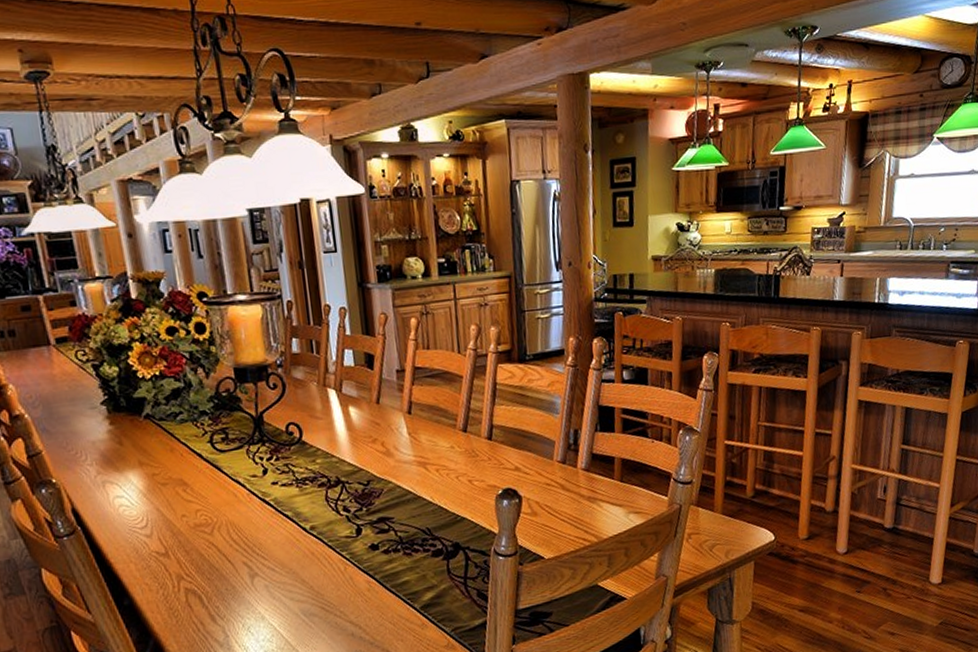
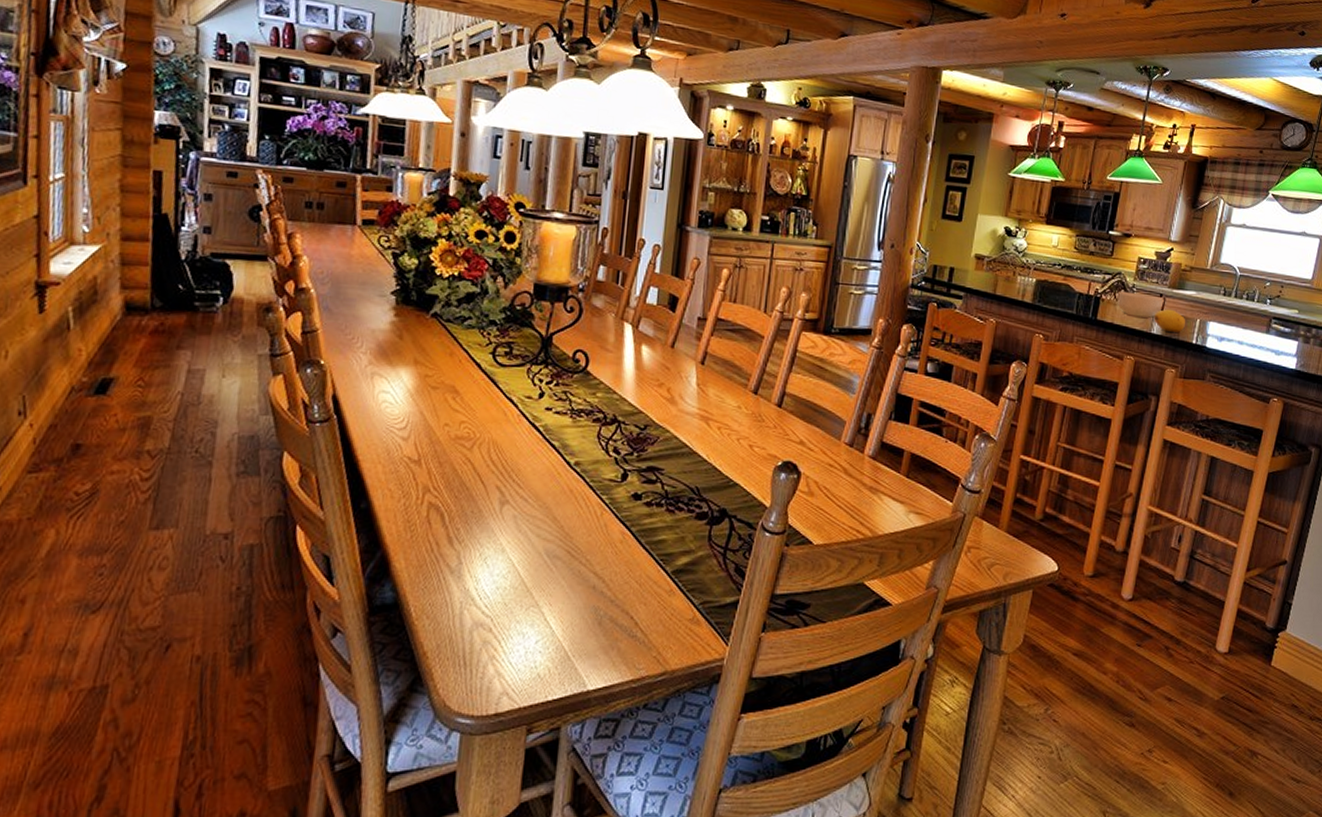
bowl: none [797,263,843,289] -> present [1118,291,1165,319]
fruit: none [834,273,866,297] -> present [1153,309,1185,334]

